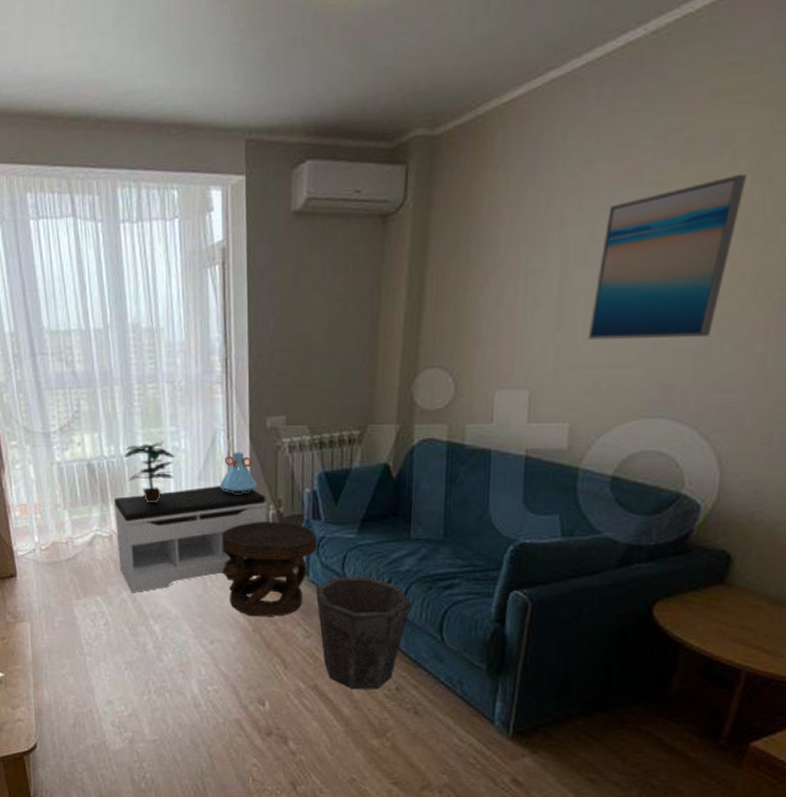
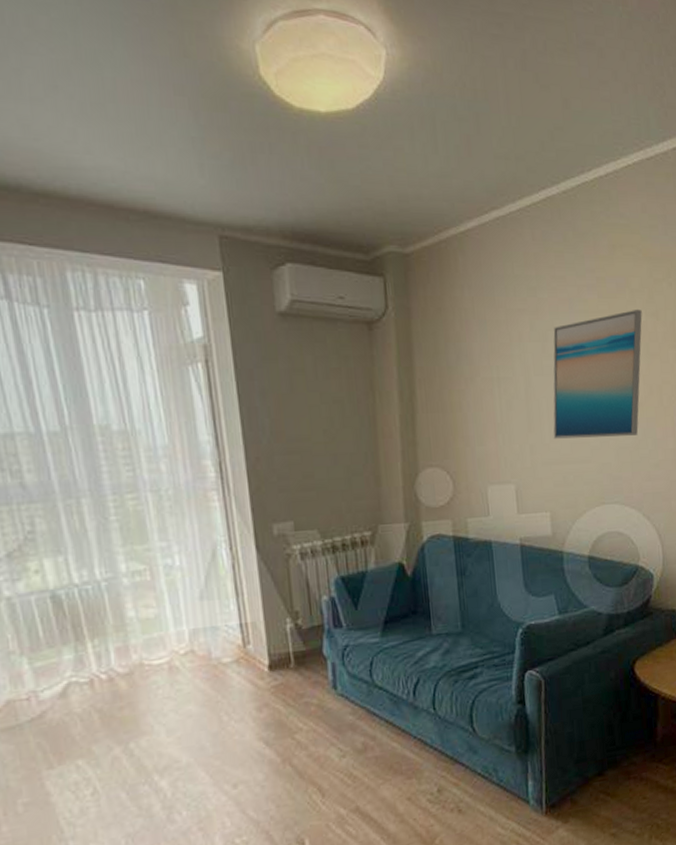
bench: present [113,486,267,593] -> none [92,603,284,747]
potted plant: present [124,441,175,503] -> none [102,559,169,634]
vase: present [219,452,258,493] -> none [226,563,271,611]
side table: present [222,521,318,617] -> none [234,635,343,746]
waste bin: present [315,576,411,690] -> none [345,679,441,803]

